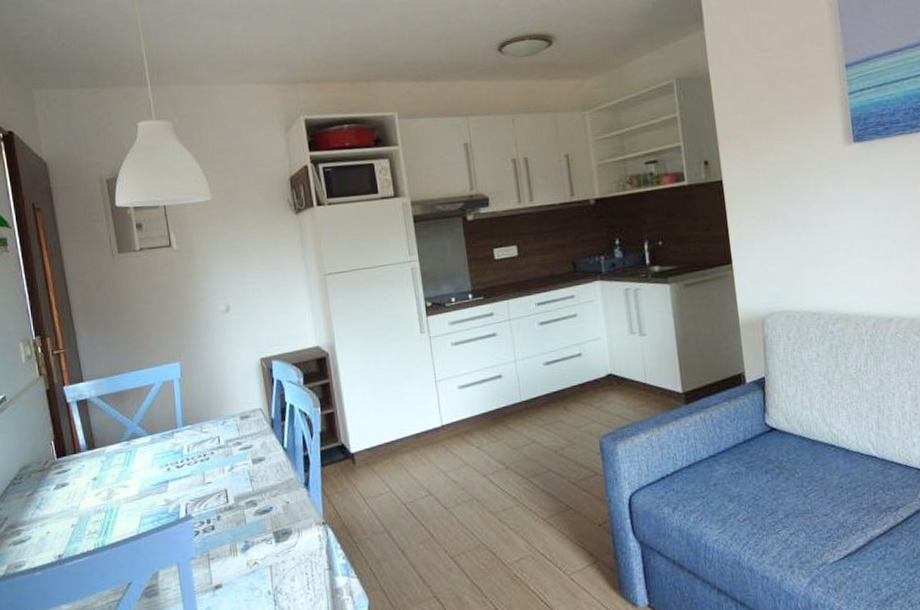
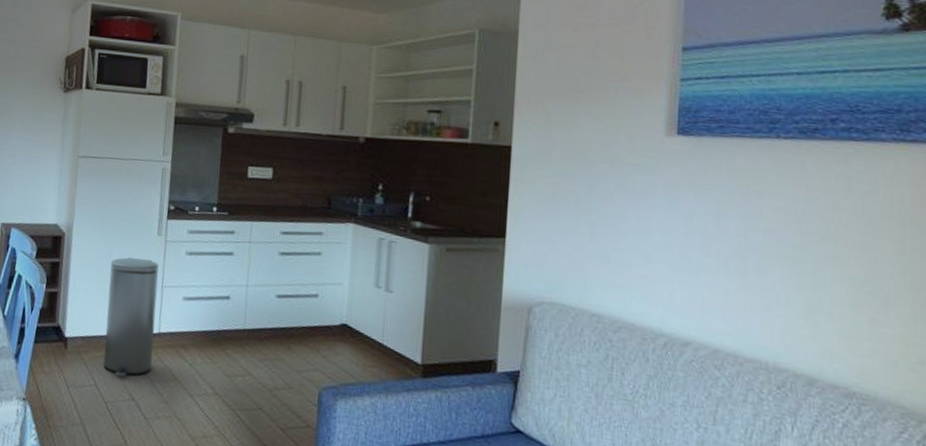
pedal bin: none [380,358,442,476] -> present [103,257,159,377]

